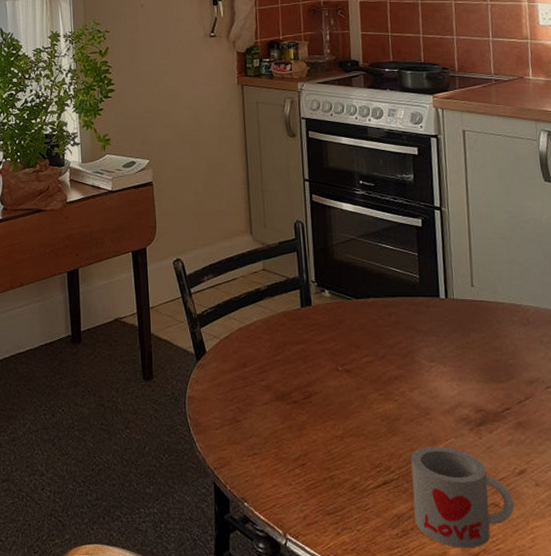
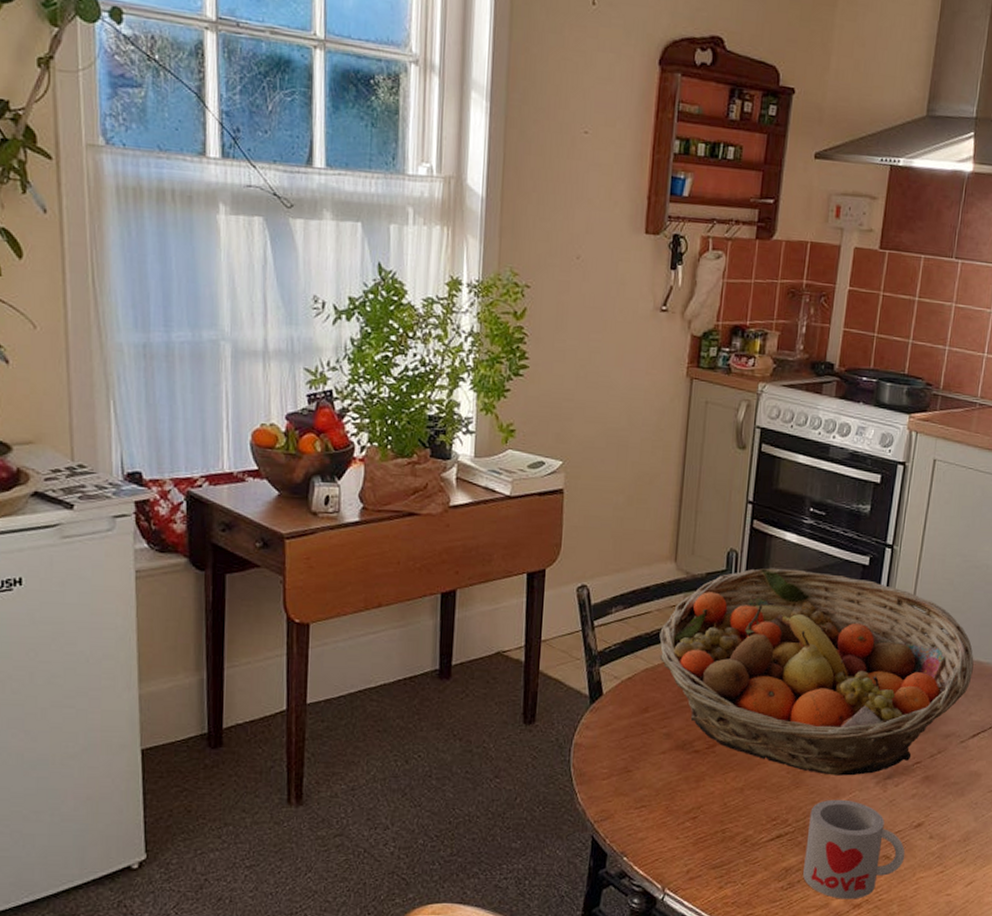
fruit basket: none [247,234,544,423] -> present [659,568,974,776]

